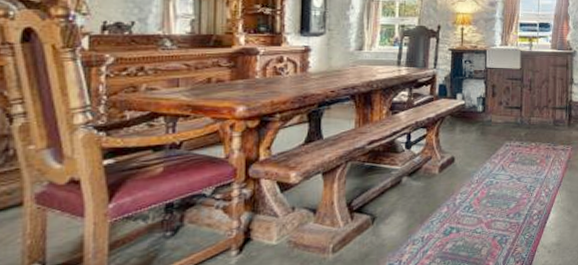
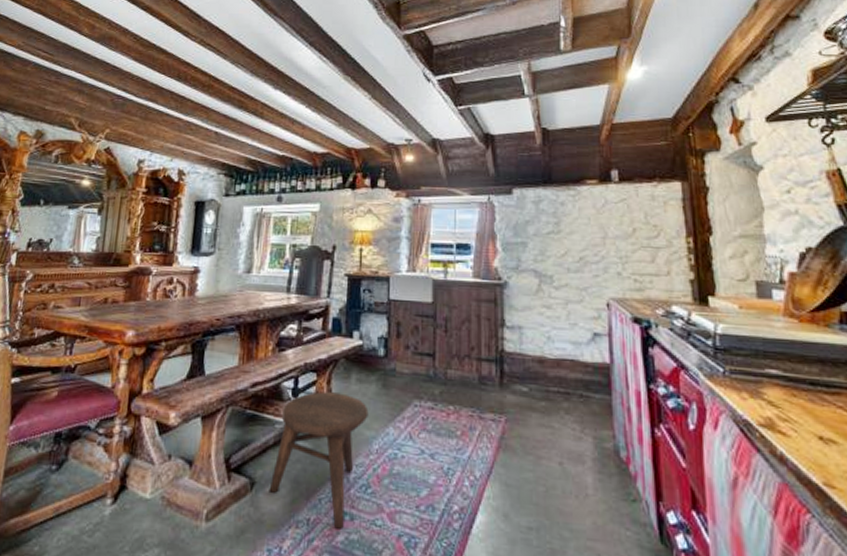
stool: none [388,142,470,240] -> present [269,391,369,529]

